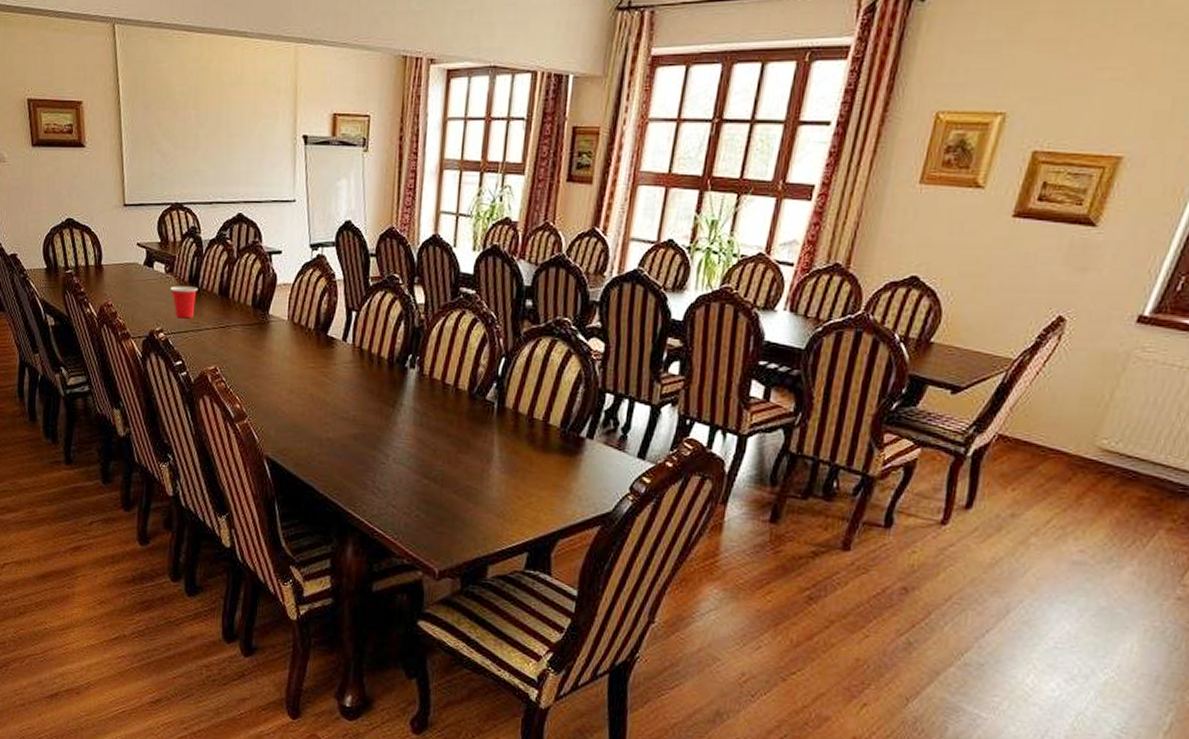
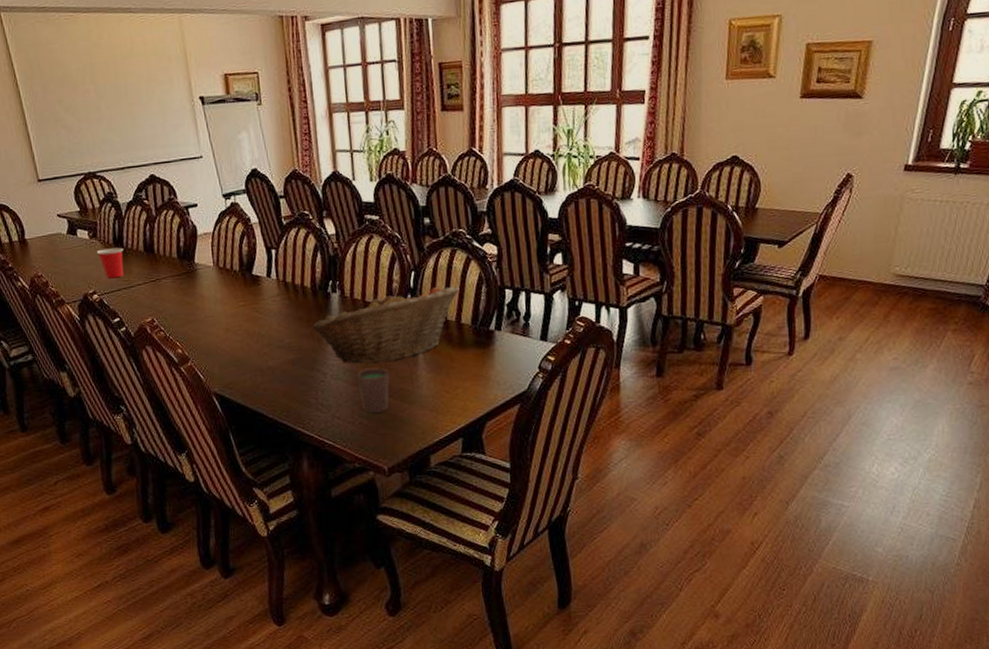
fruit basket: none [381,375,553,455] -> present [311,286,459,364]
cup: none [421,457,458,509] -> present [357,367,389,414]

